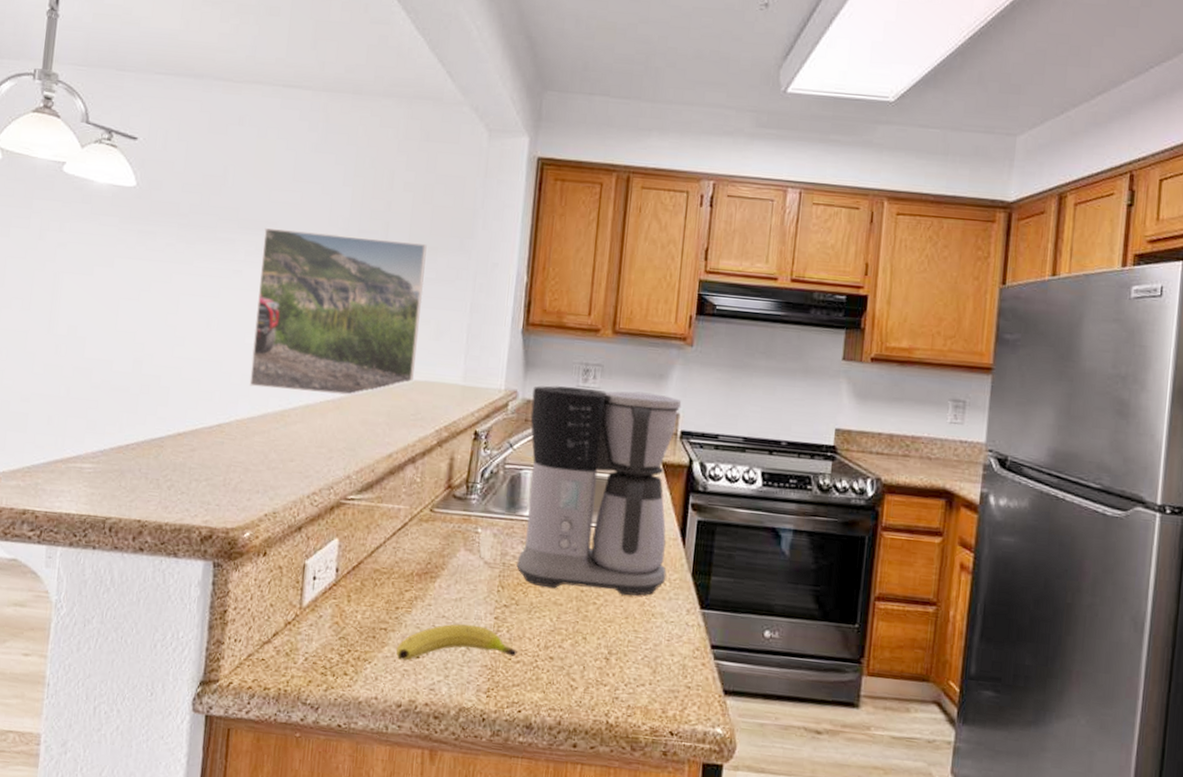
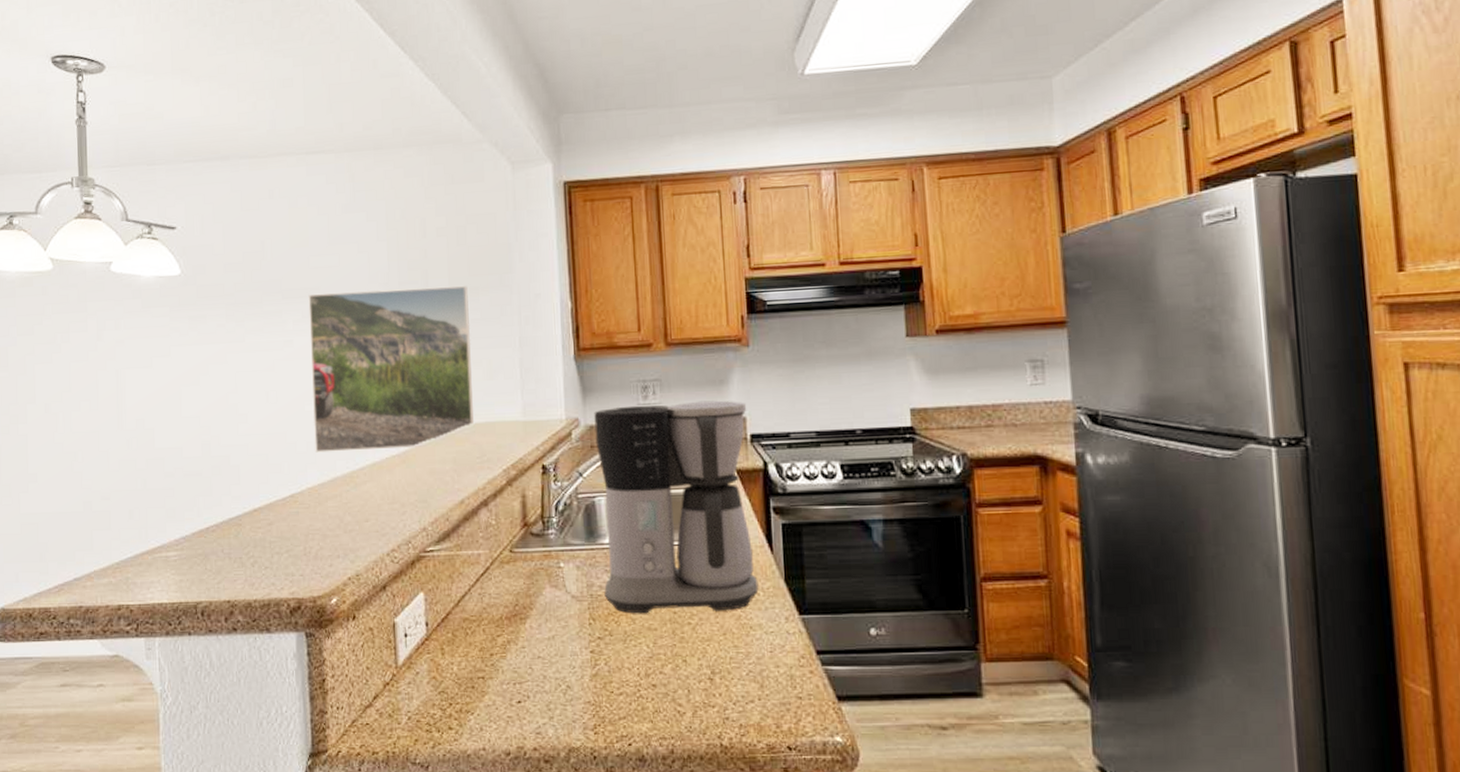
fruit: present [396,623,517,661] -> none [497,662,619,707]

